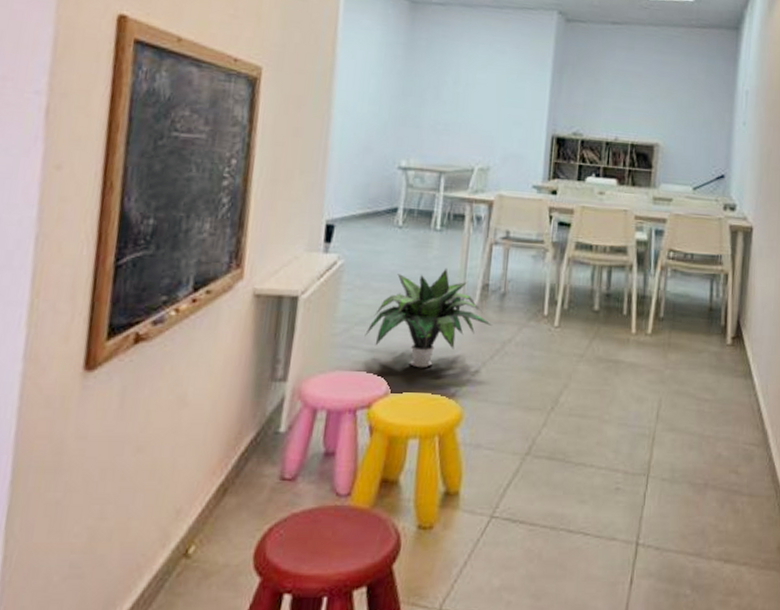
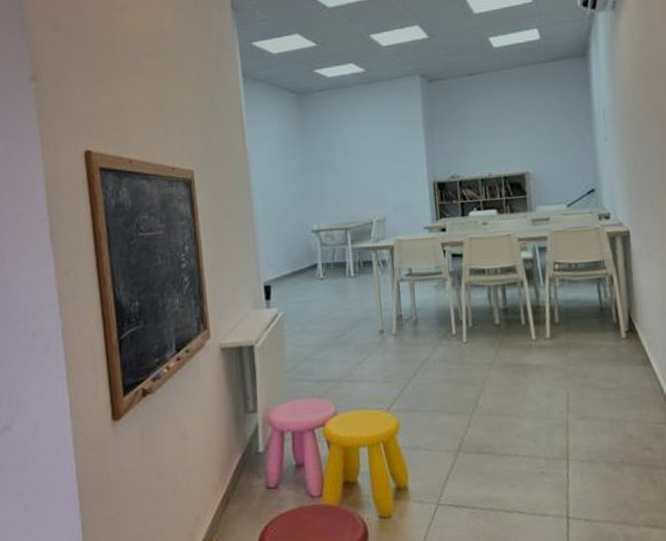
potted plant: present [365,268,492,368] -> none [310,306,410,390]

